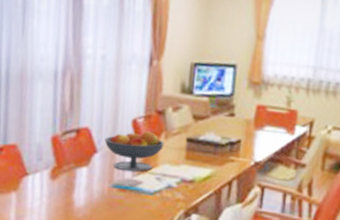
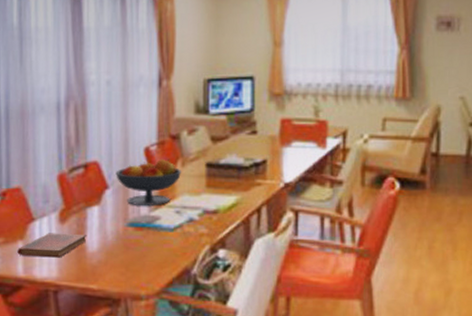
diary: none [10,187,75,210] -> present [17,233,87,258]

